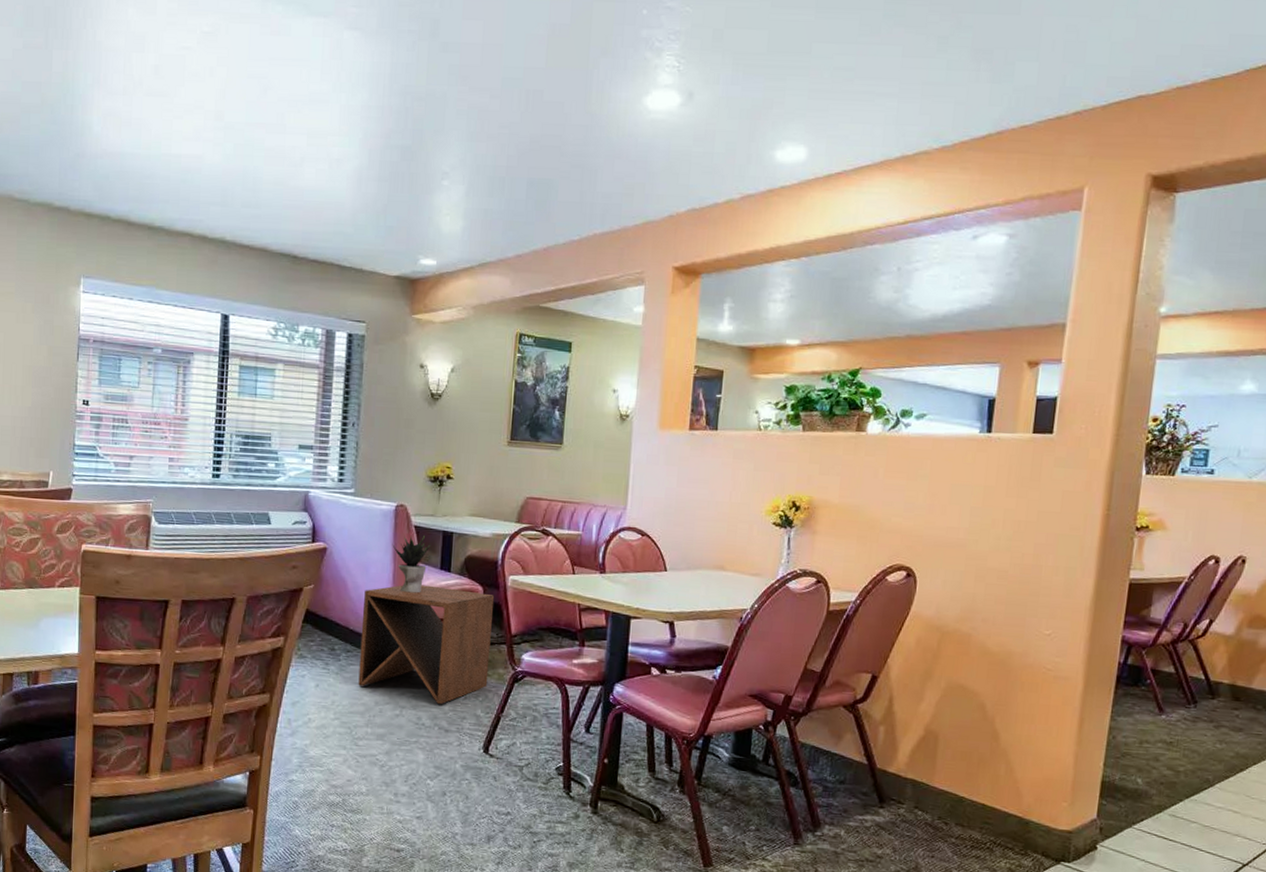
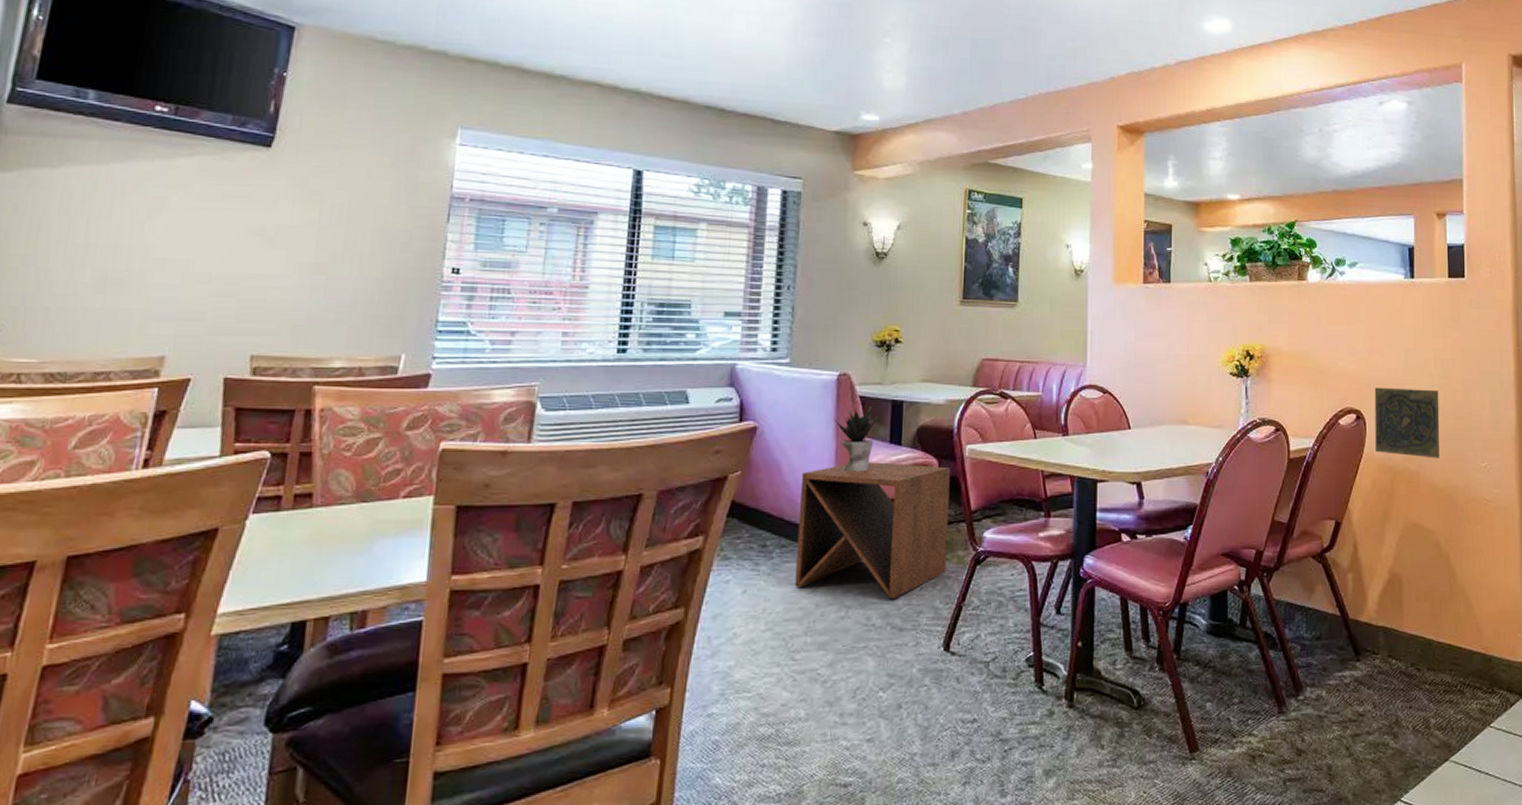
decorative tile: none [924,545,1005,622] -> present [1374,387,1440,458]

